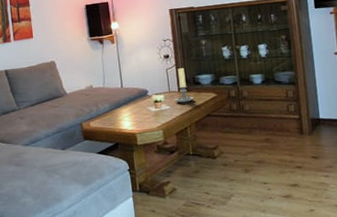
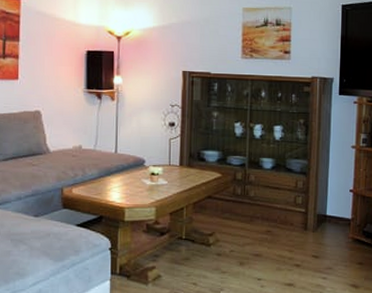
candle holder: present [174,68,194,103] -> none [174,140,196,180]

